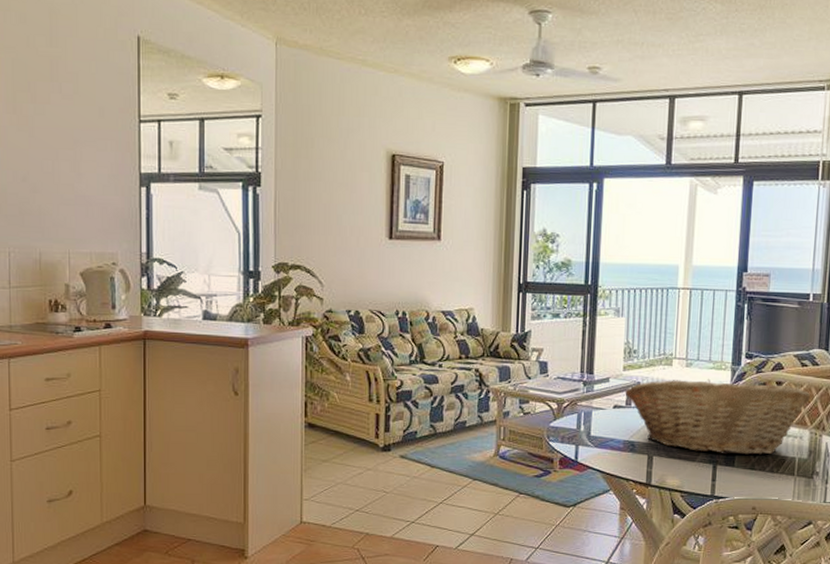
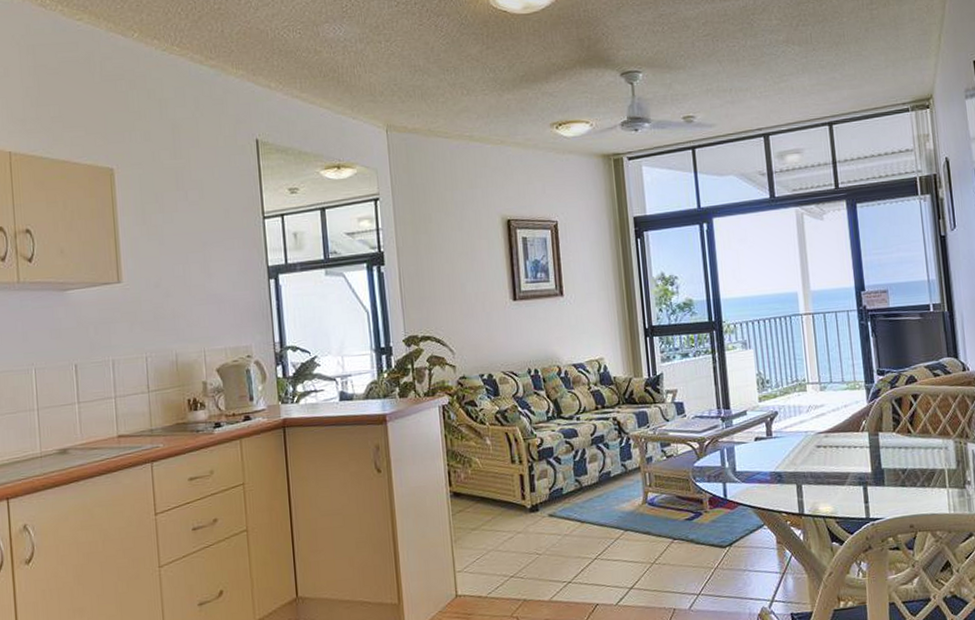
fruit basket: present [625,378,811,455] -> none [764,397,949,475]

